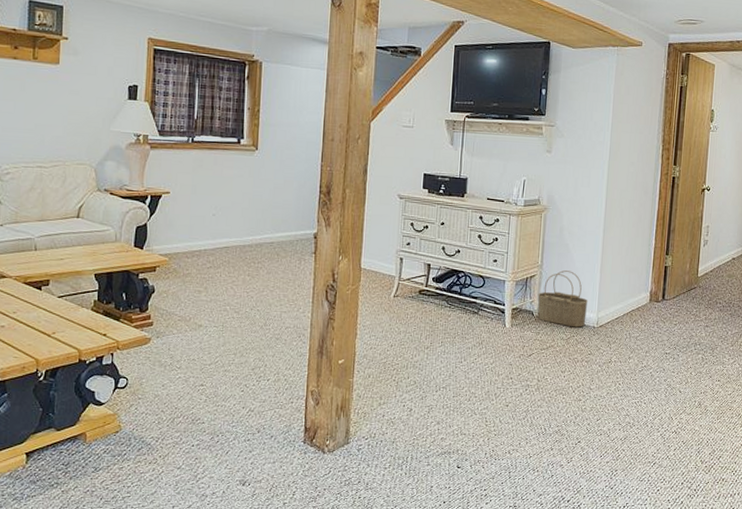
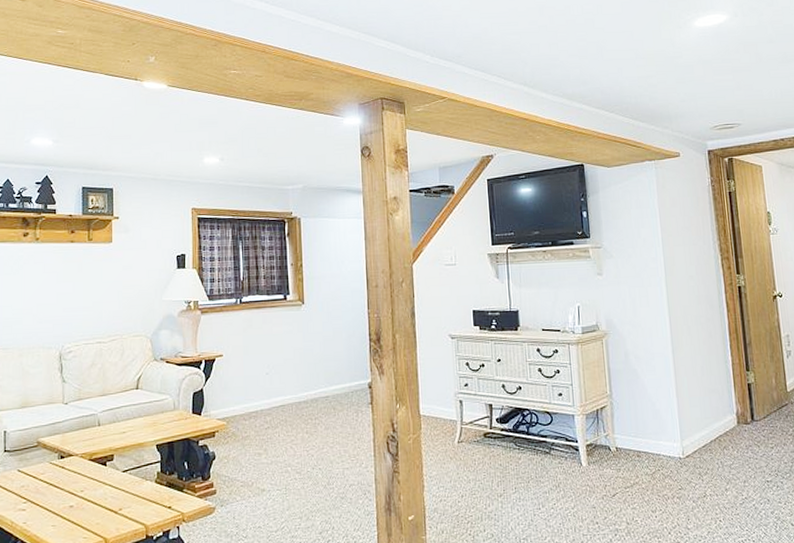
wicker basket: present [537,270,589,328] -> none [612,398,670,460]

